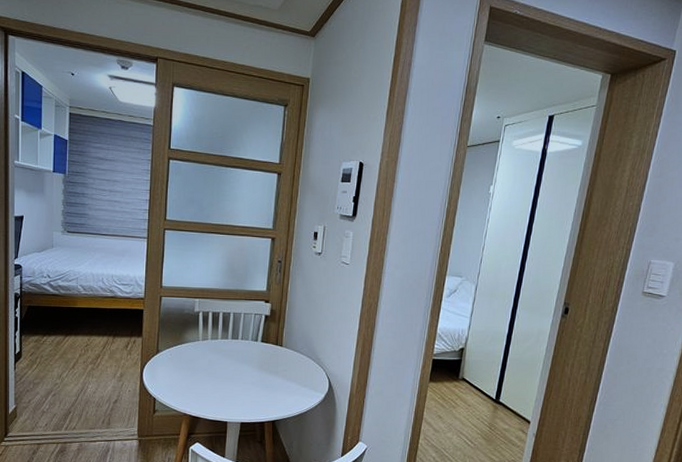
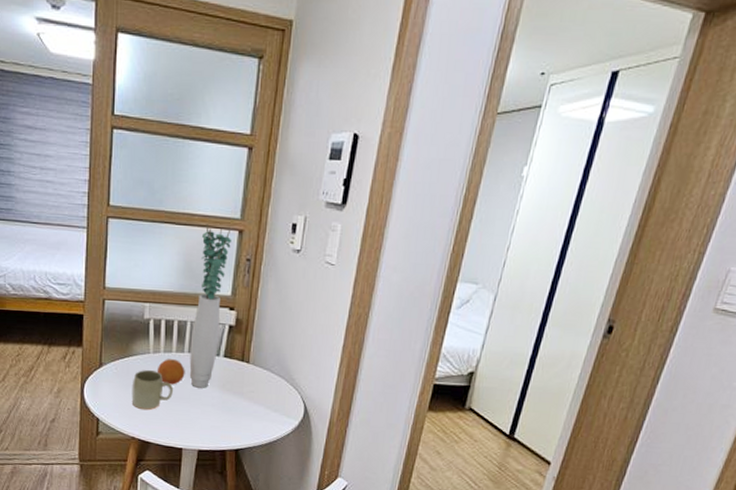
mug: none [184,355,219,390] -> present [131,370,173,411]
fruit: none [205,345,229,367] -> present [156,359,185,385]
vase: none [232,233,267,369] -> present [189,224,232,388]

